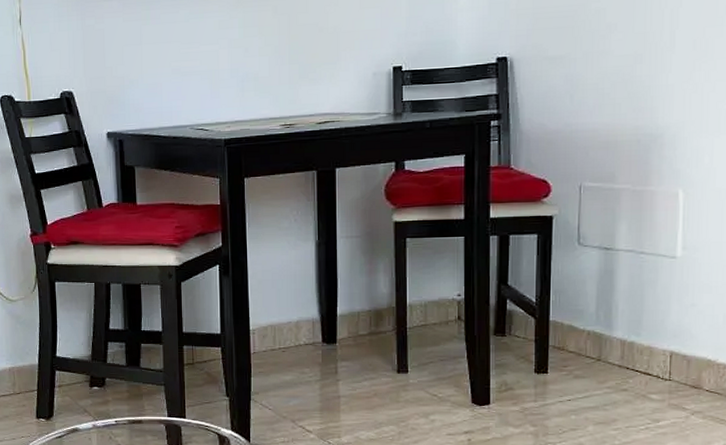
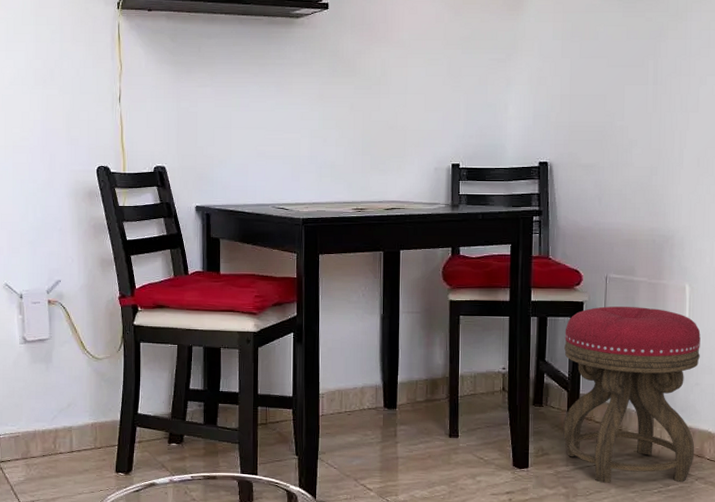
stool: none [530,219,698,420] -> present [563,306,701,483]

